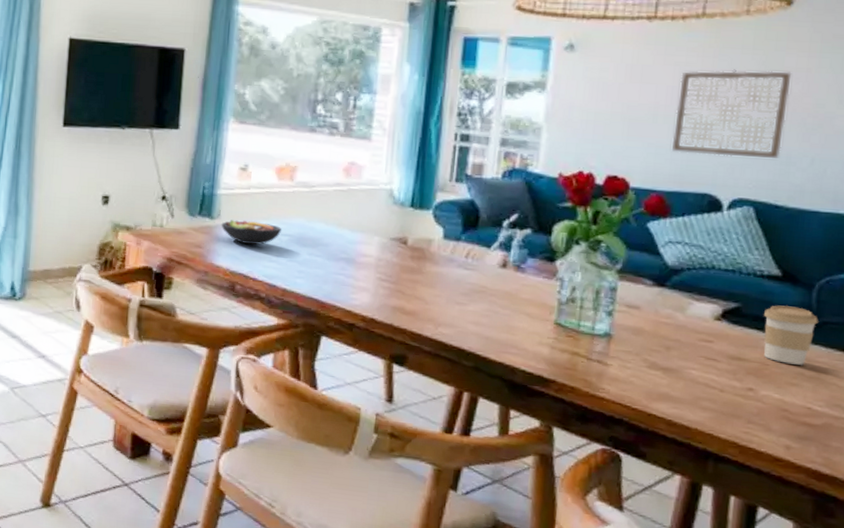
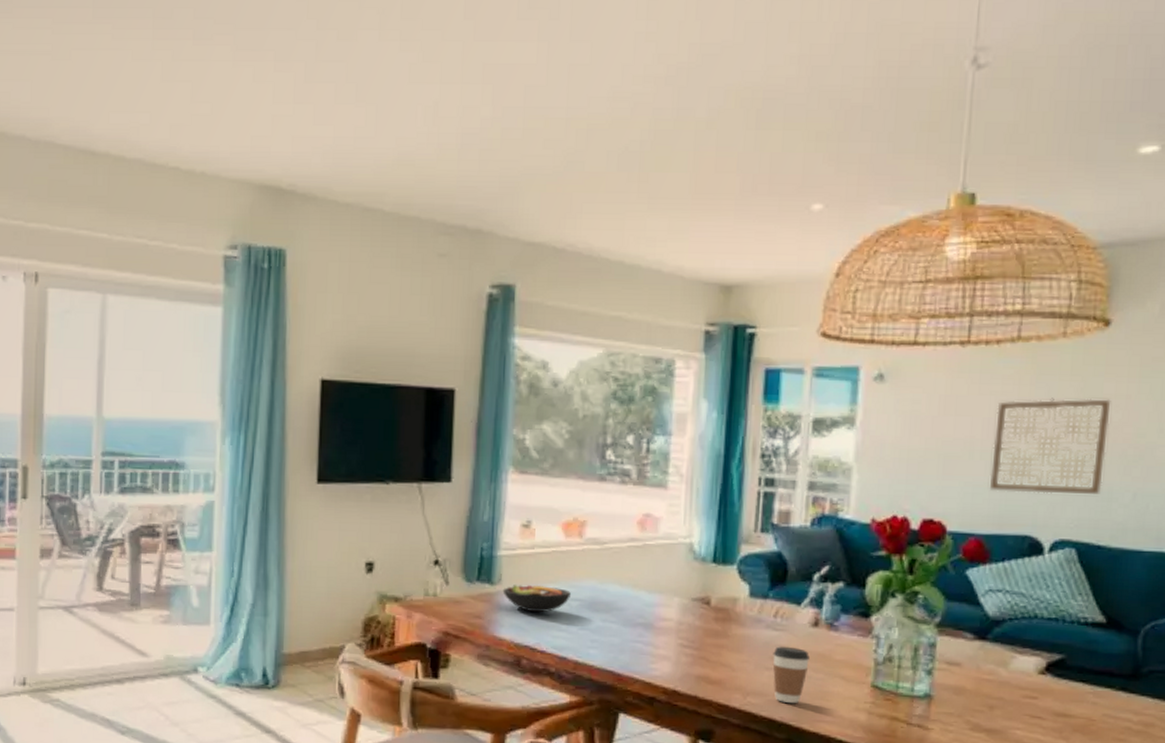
coffee cup: none [463,283,497,336] -> present [773,646,810,704]
coffee cup: present [764,305,818,365] -> none [1089,655,1145,719]

